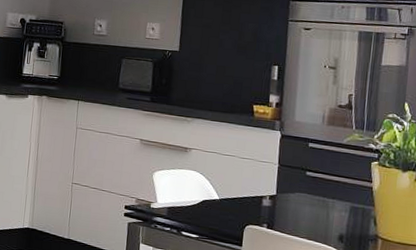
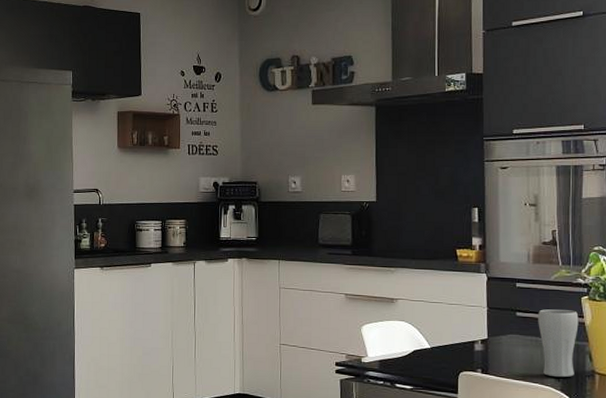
drinking glass: none [326,171,367,240] -> present [538,309,579,378]

